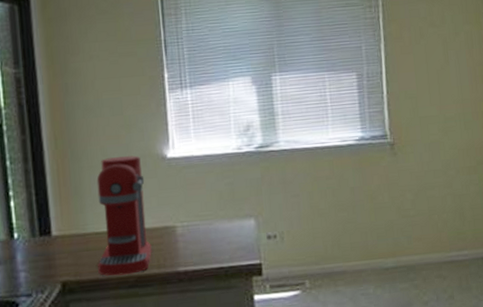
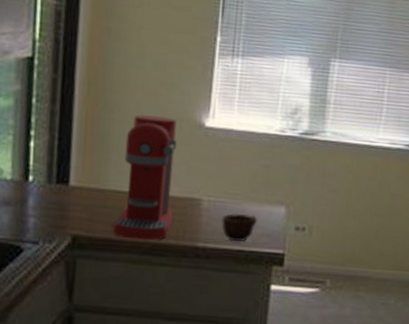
mug: none [197,232,231,261] -> present [222,213,258,242]

